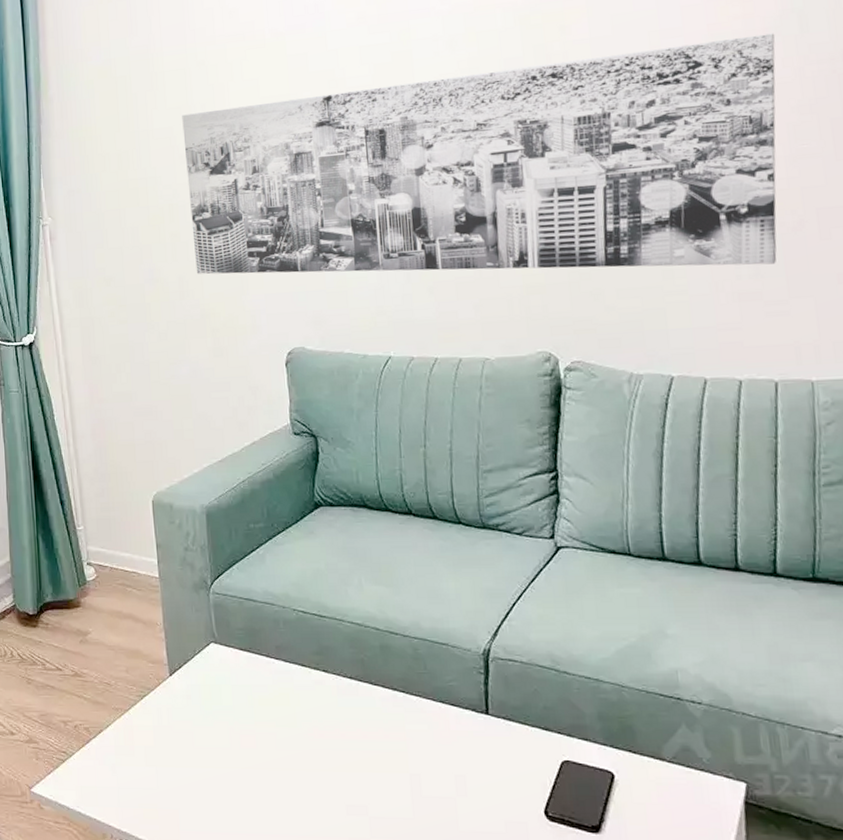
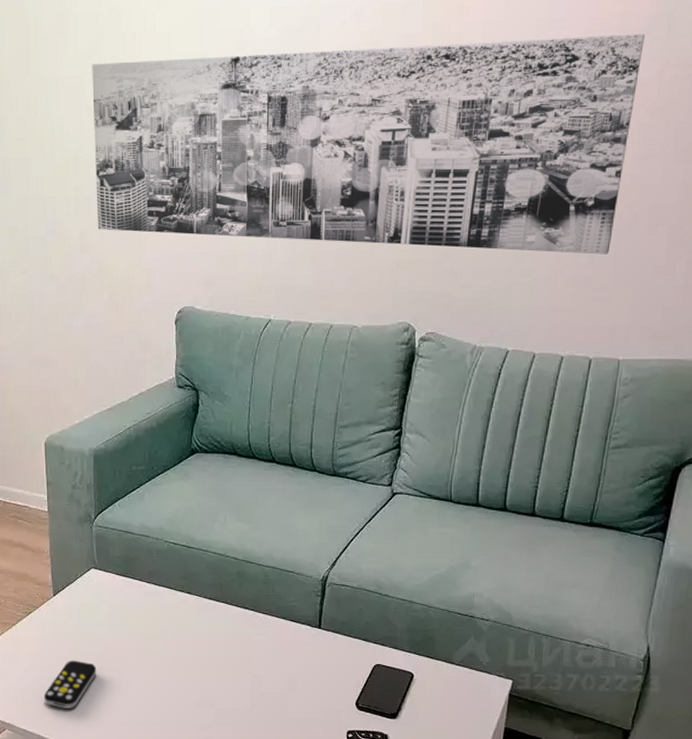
remote control: none [165,753,224,814] -> present [44,660,97,709]

